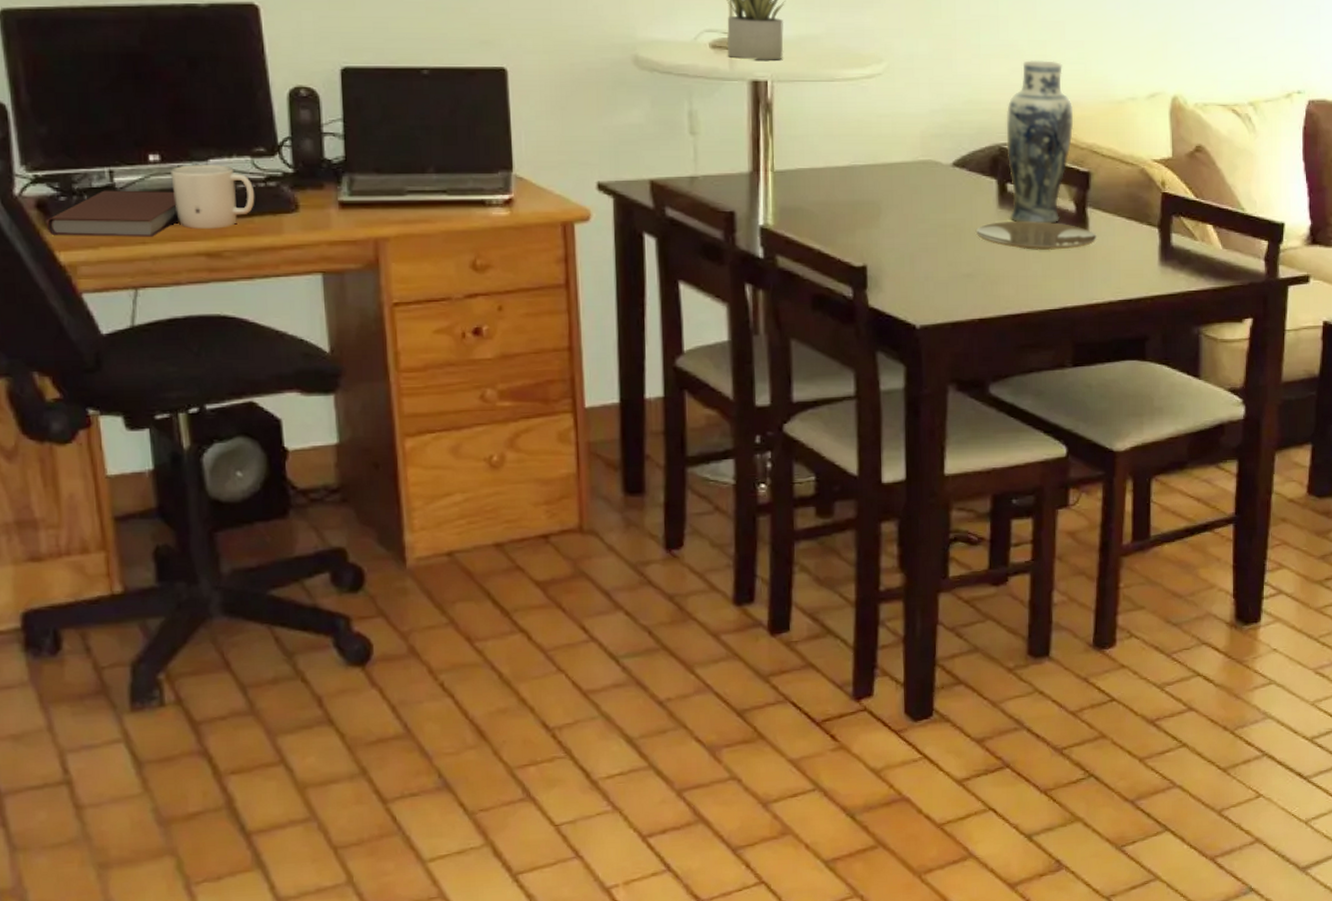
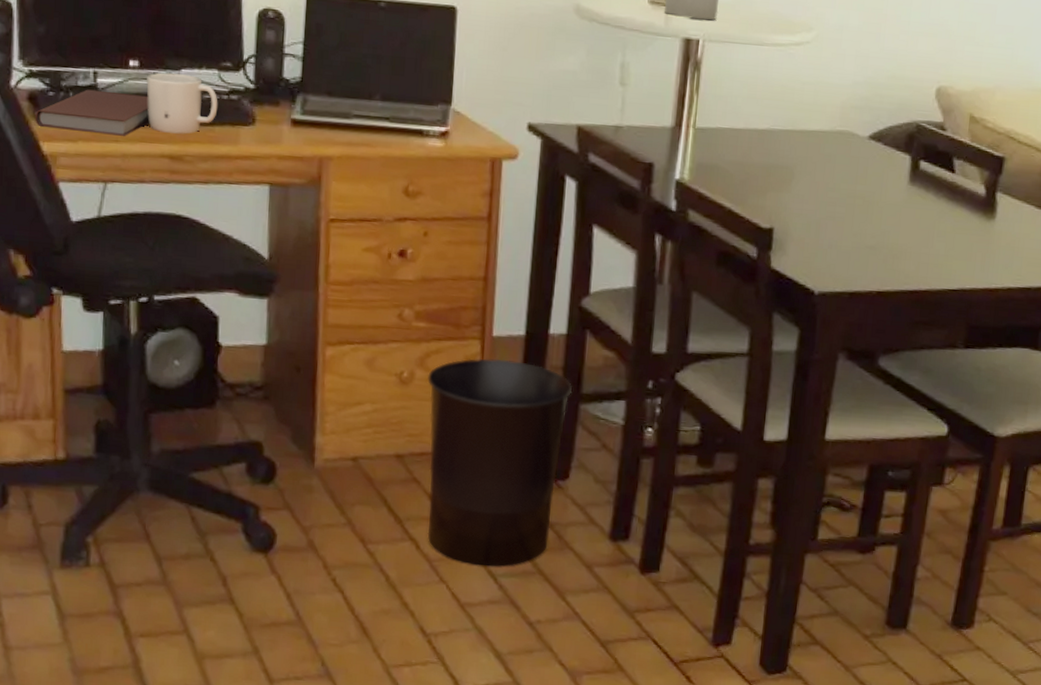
waste bin: none [520,430,676,650] -> present [427,358,572,566]
plate: present [975,220,1097,250] -> none [883,197,1004,232]
vase: present [1006,60,1074,224] -> none [920,41,995,205]

